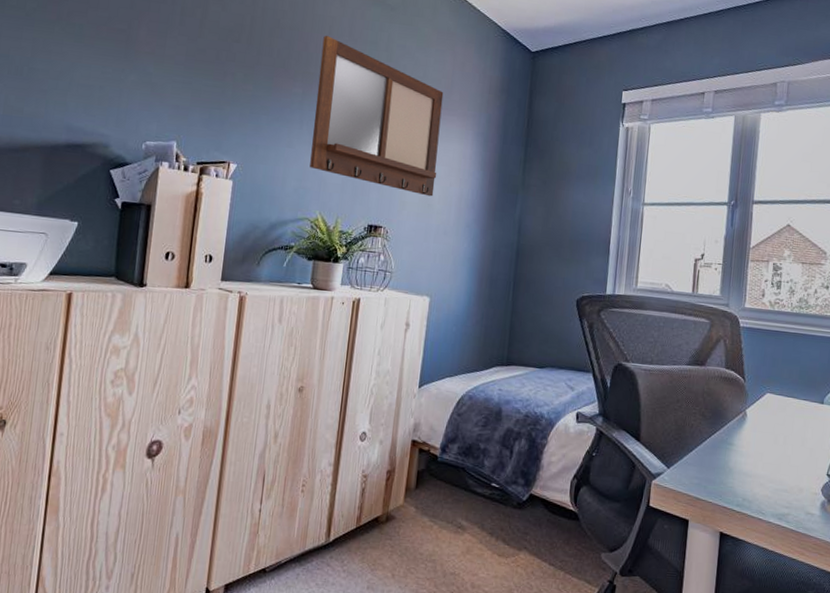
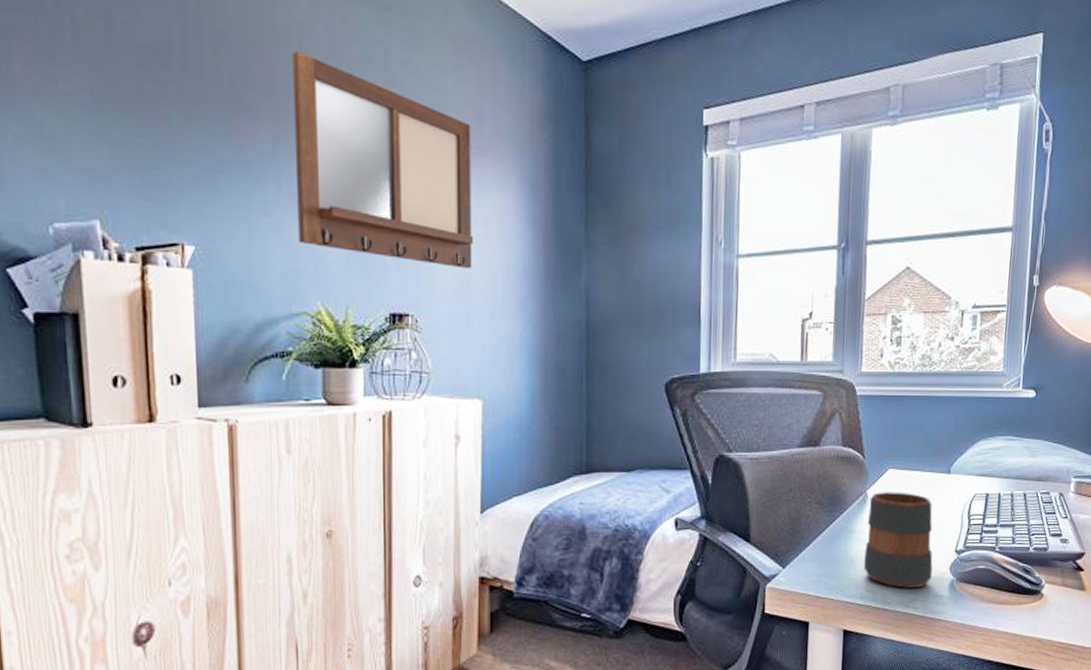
mug: none [741,412,806,504] -> present [864,492,933,588]

